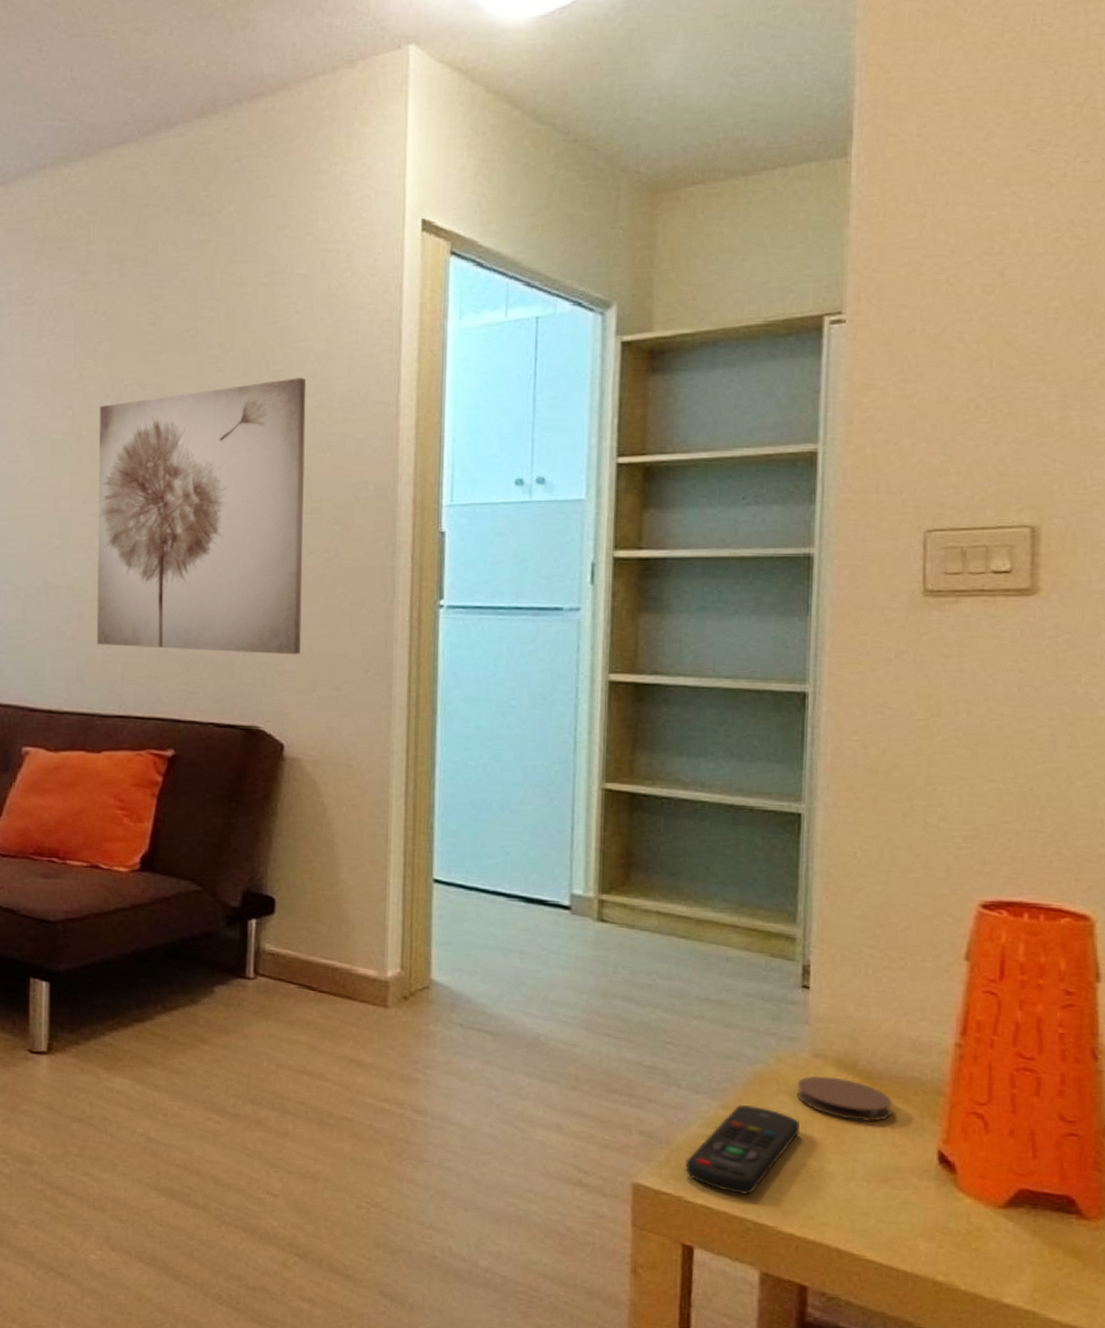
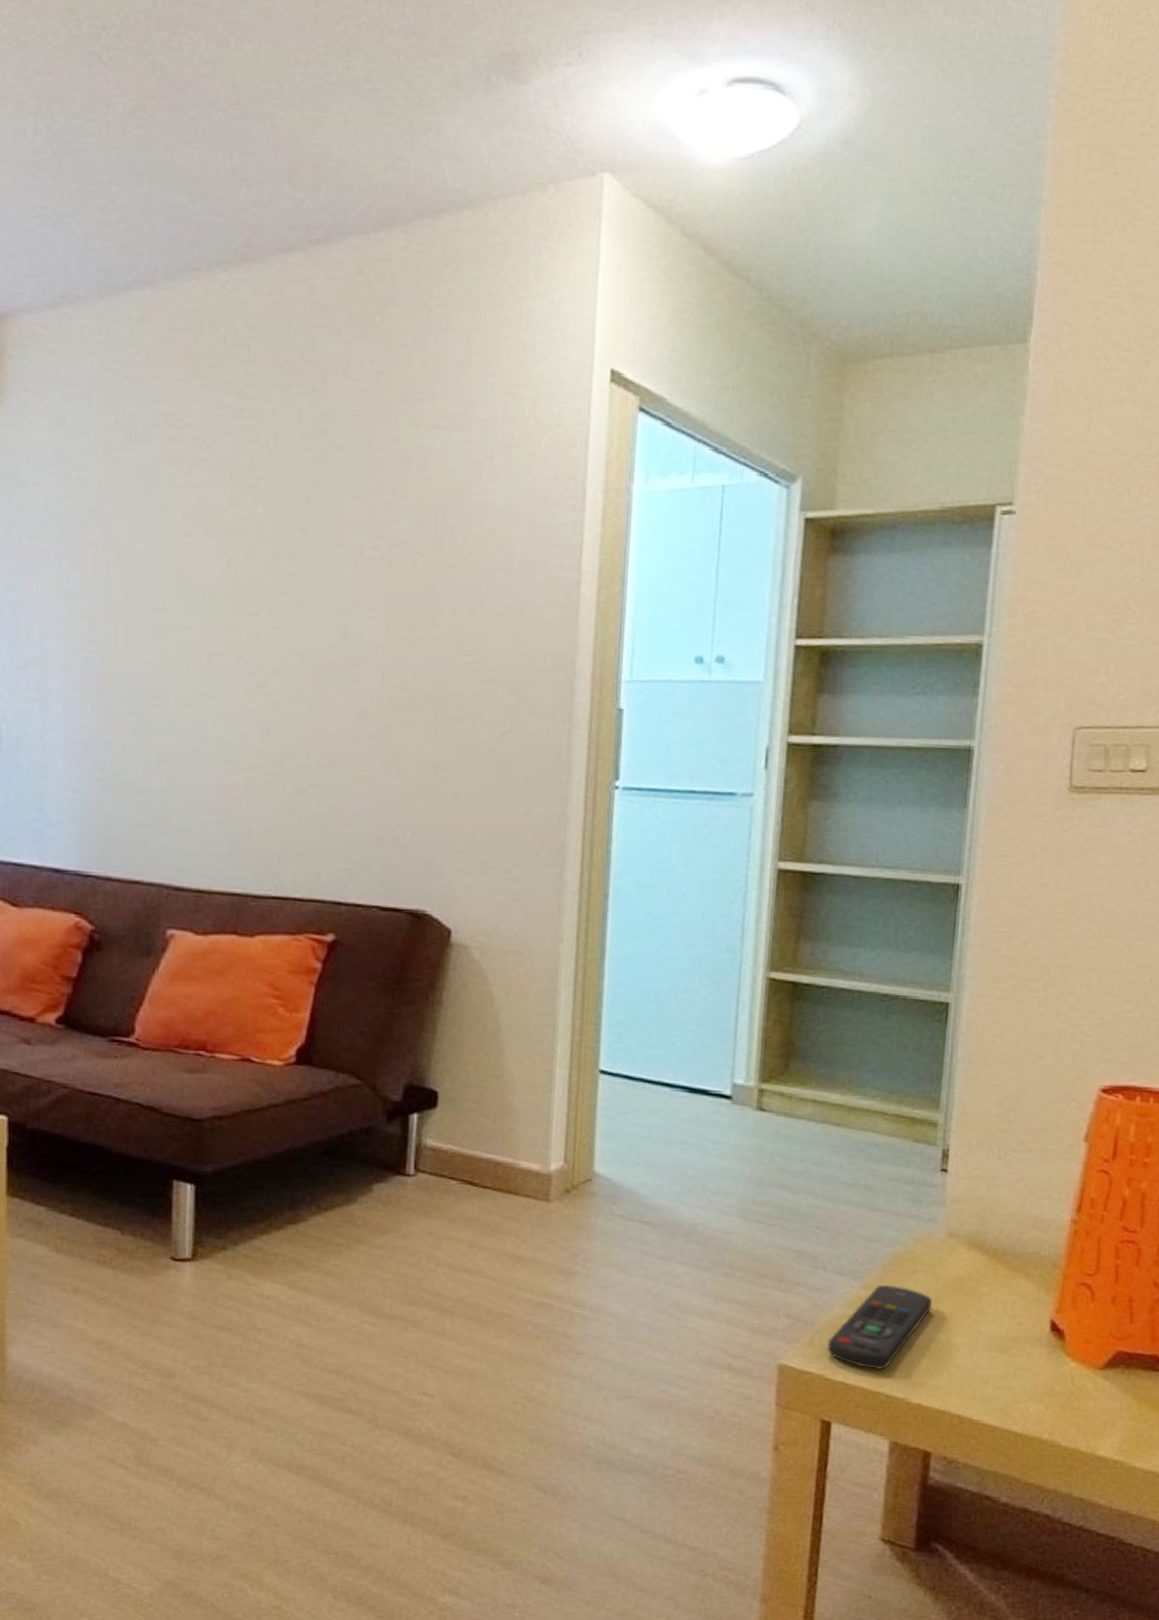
wall art: present [96,378,307,655] -> none [251,533,485,835]
coaster: present [796,1076,893,1122] -> none [930,1254,1015,1295]

